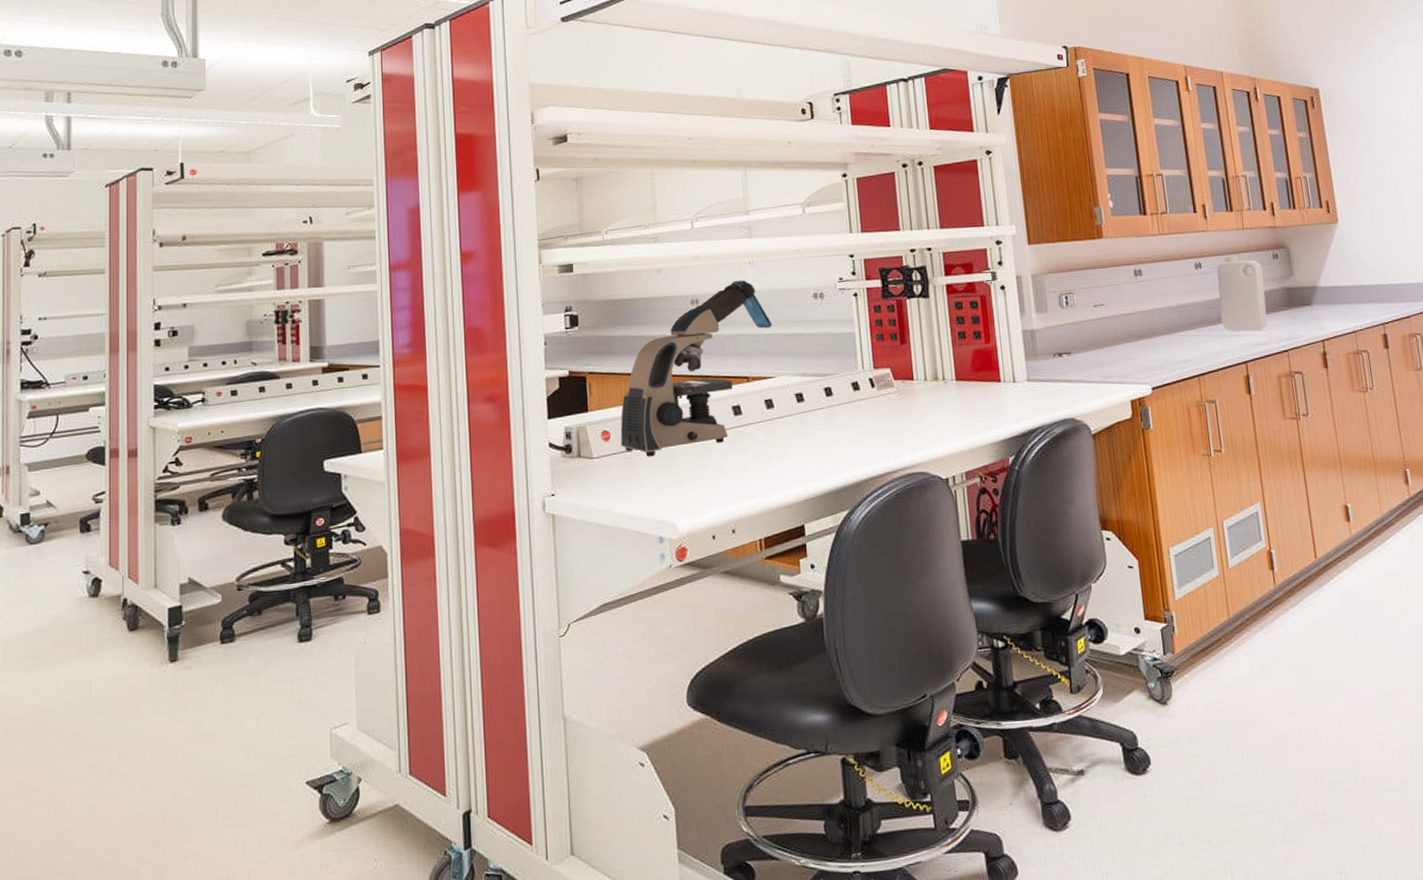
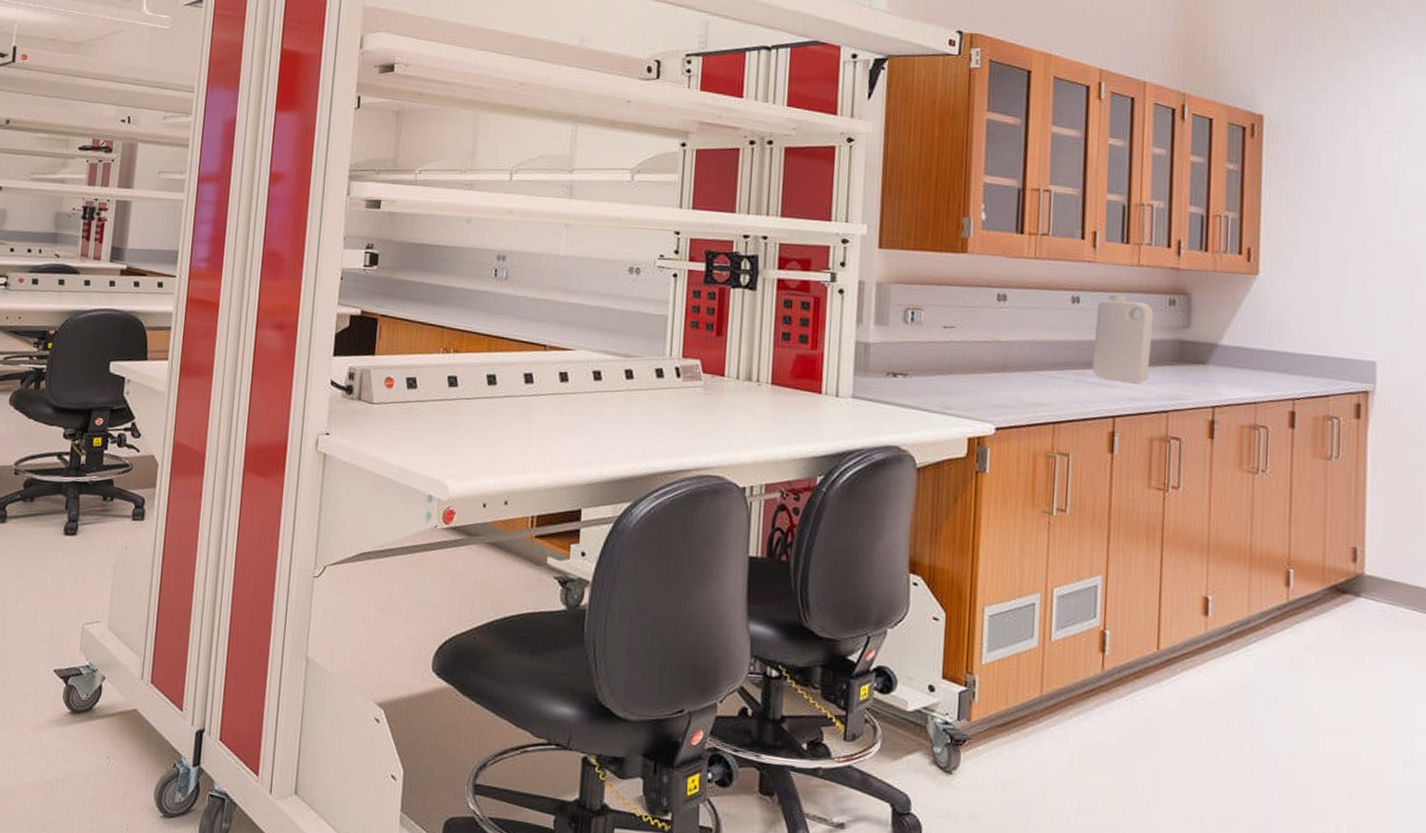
microscope: present [620,279,773,457] -> none [403,241,580,412]

